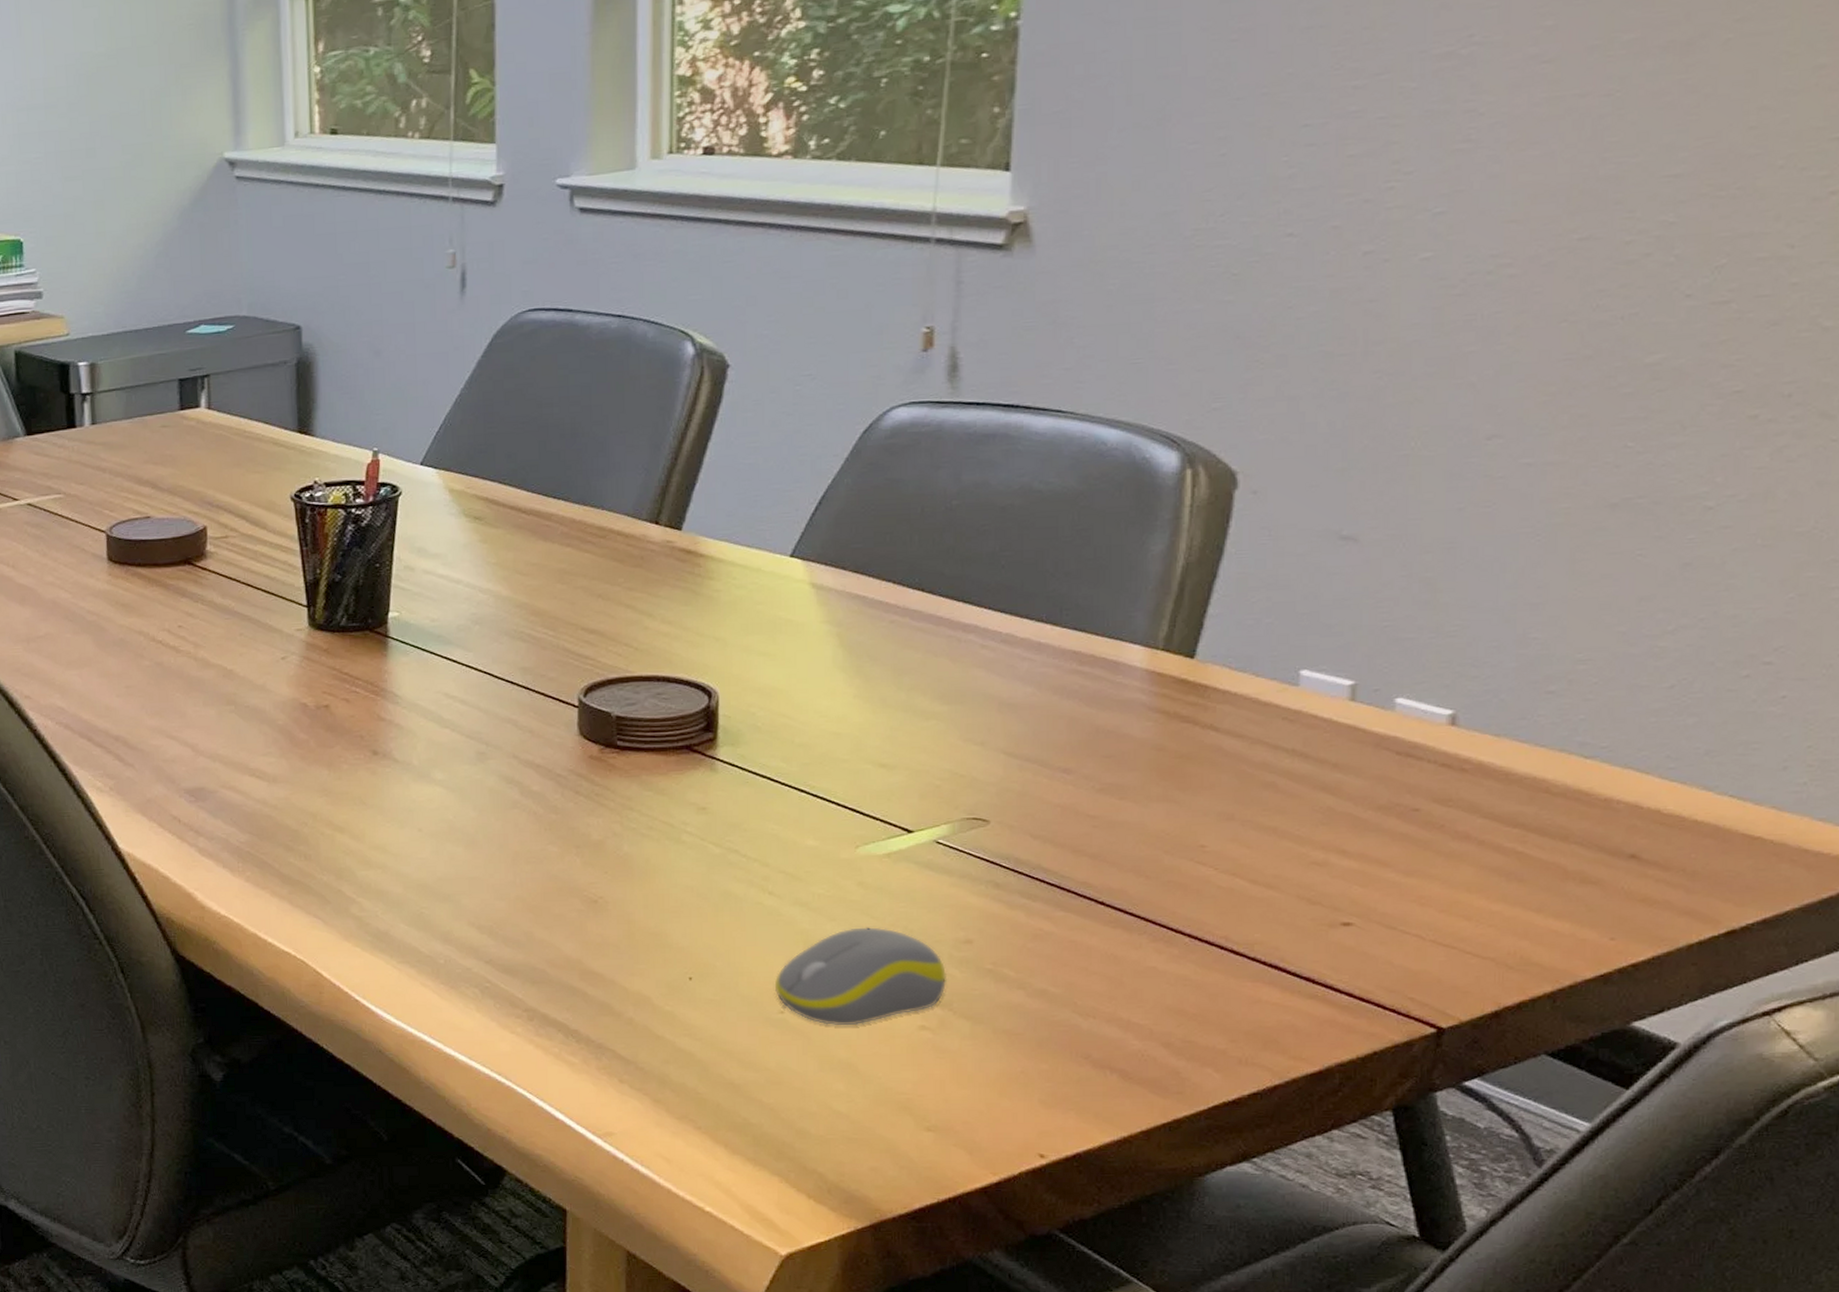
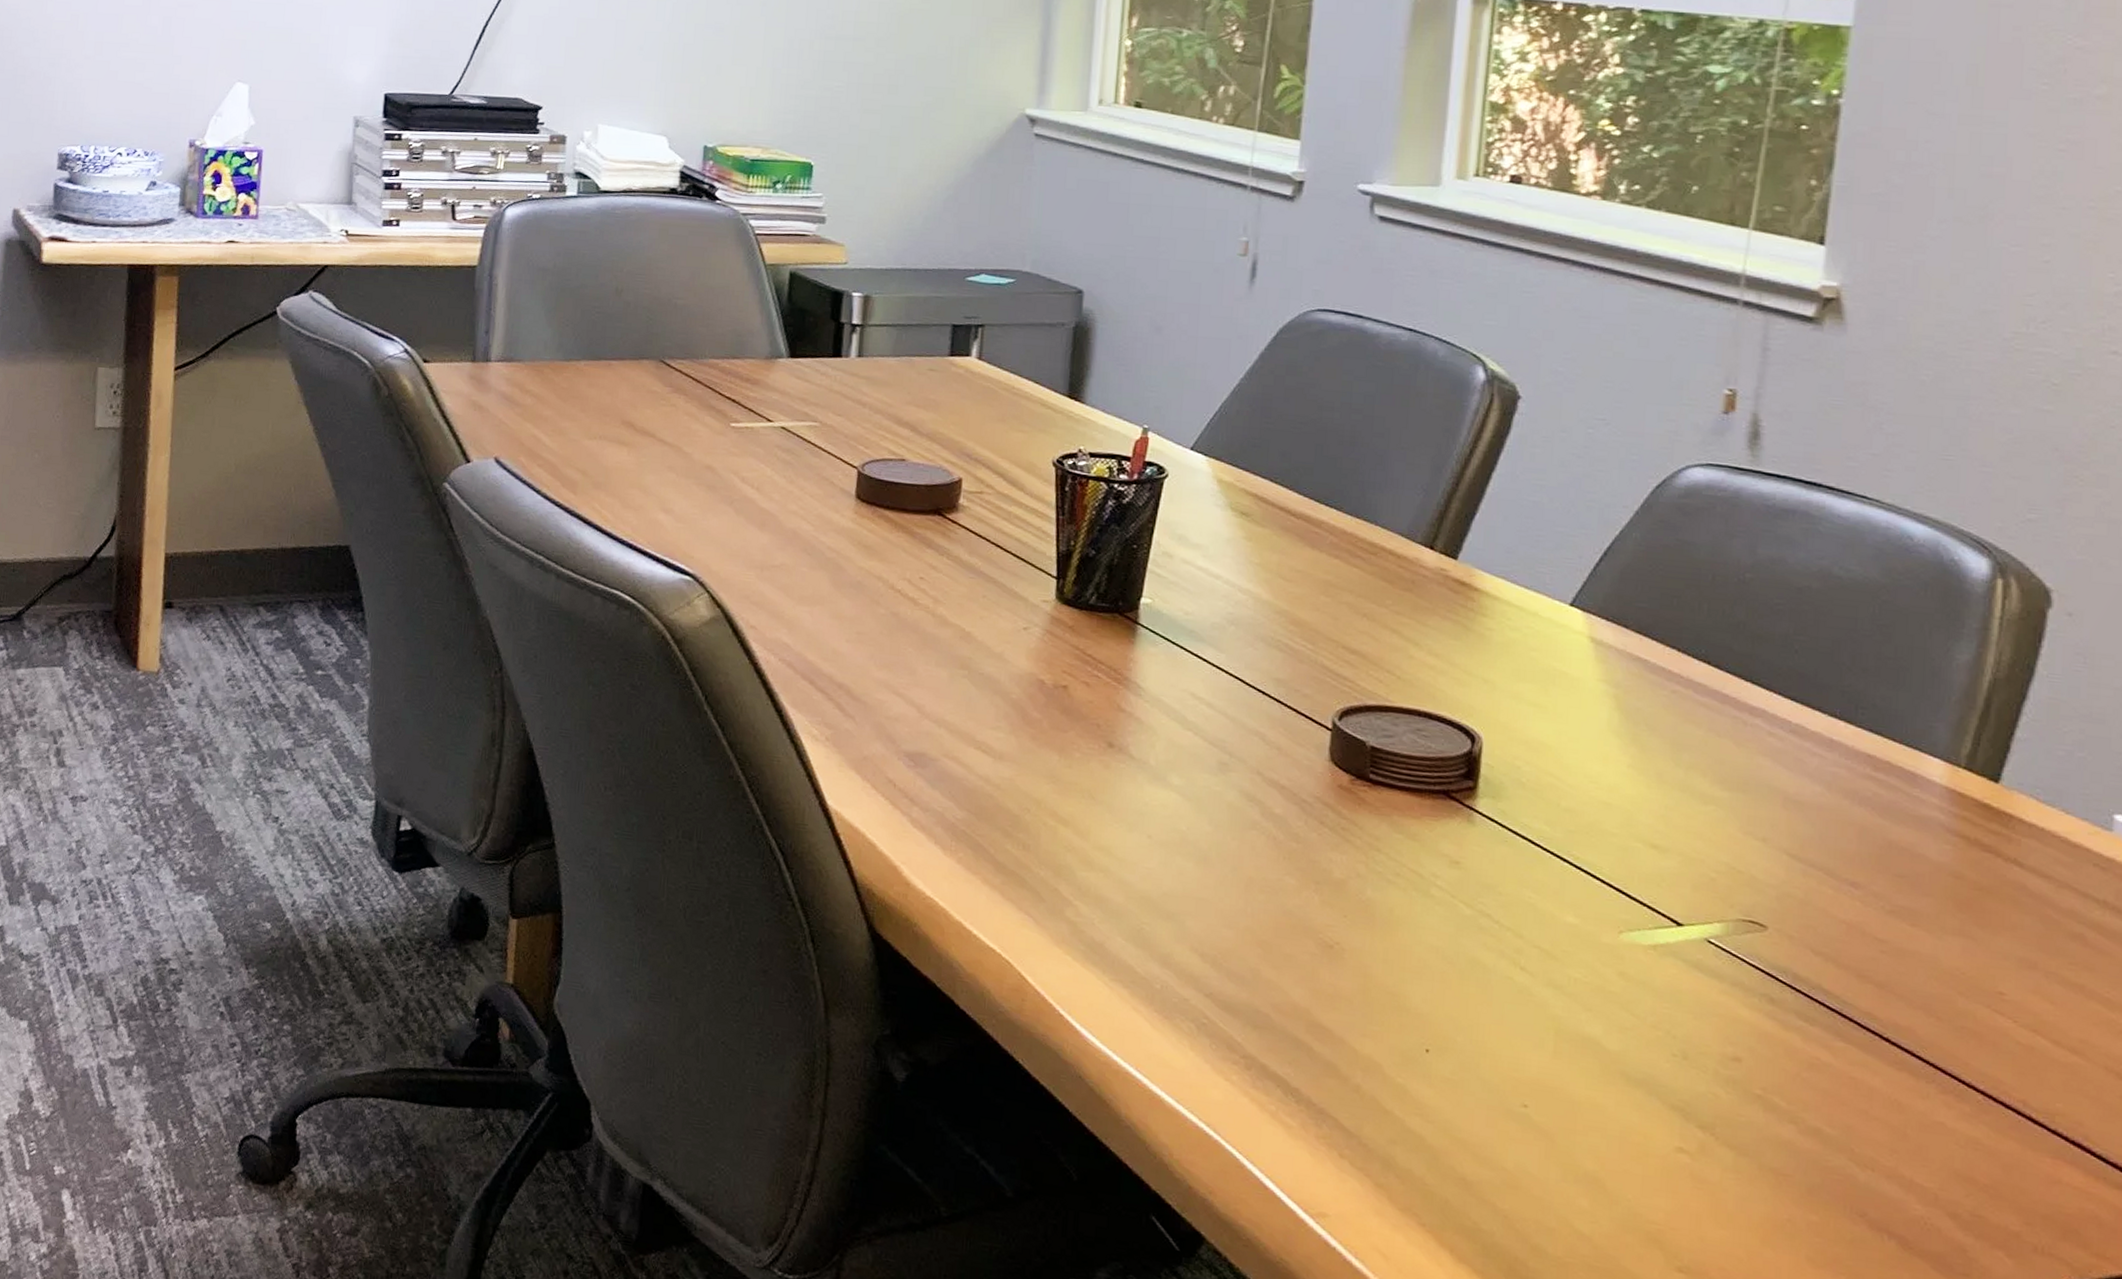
computer mouse: present [774,927,947,1026] -> none [1518,1022,1711,1136]

